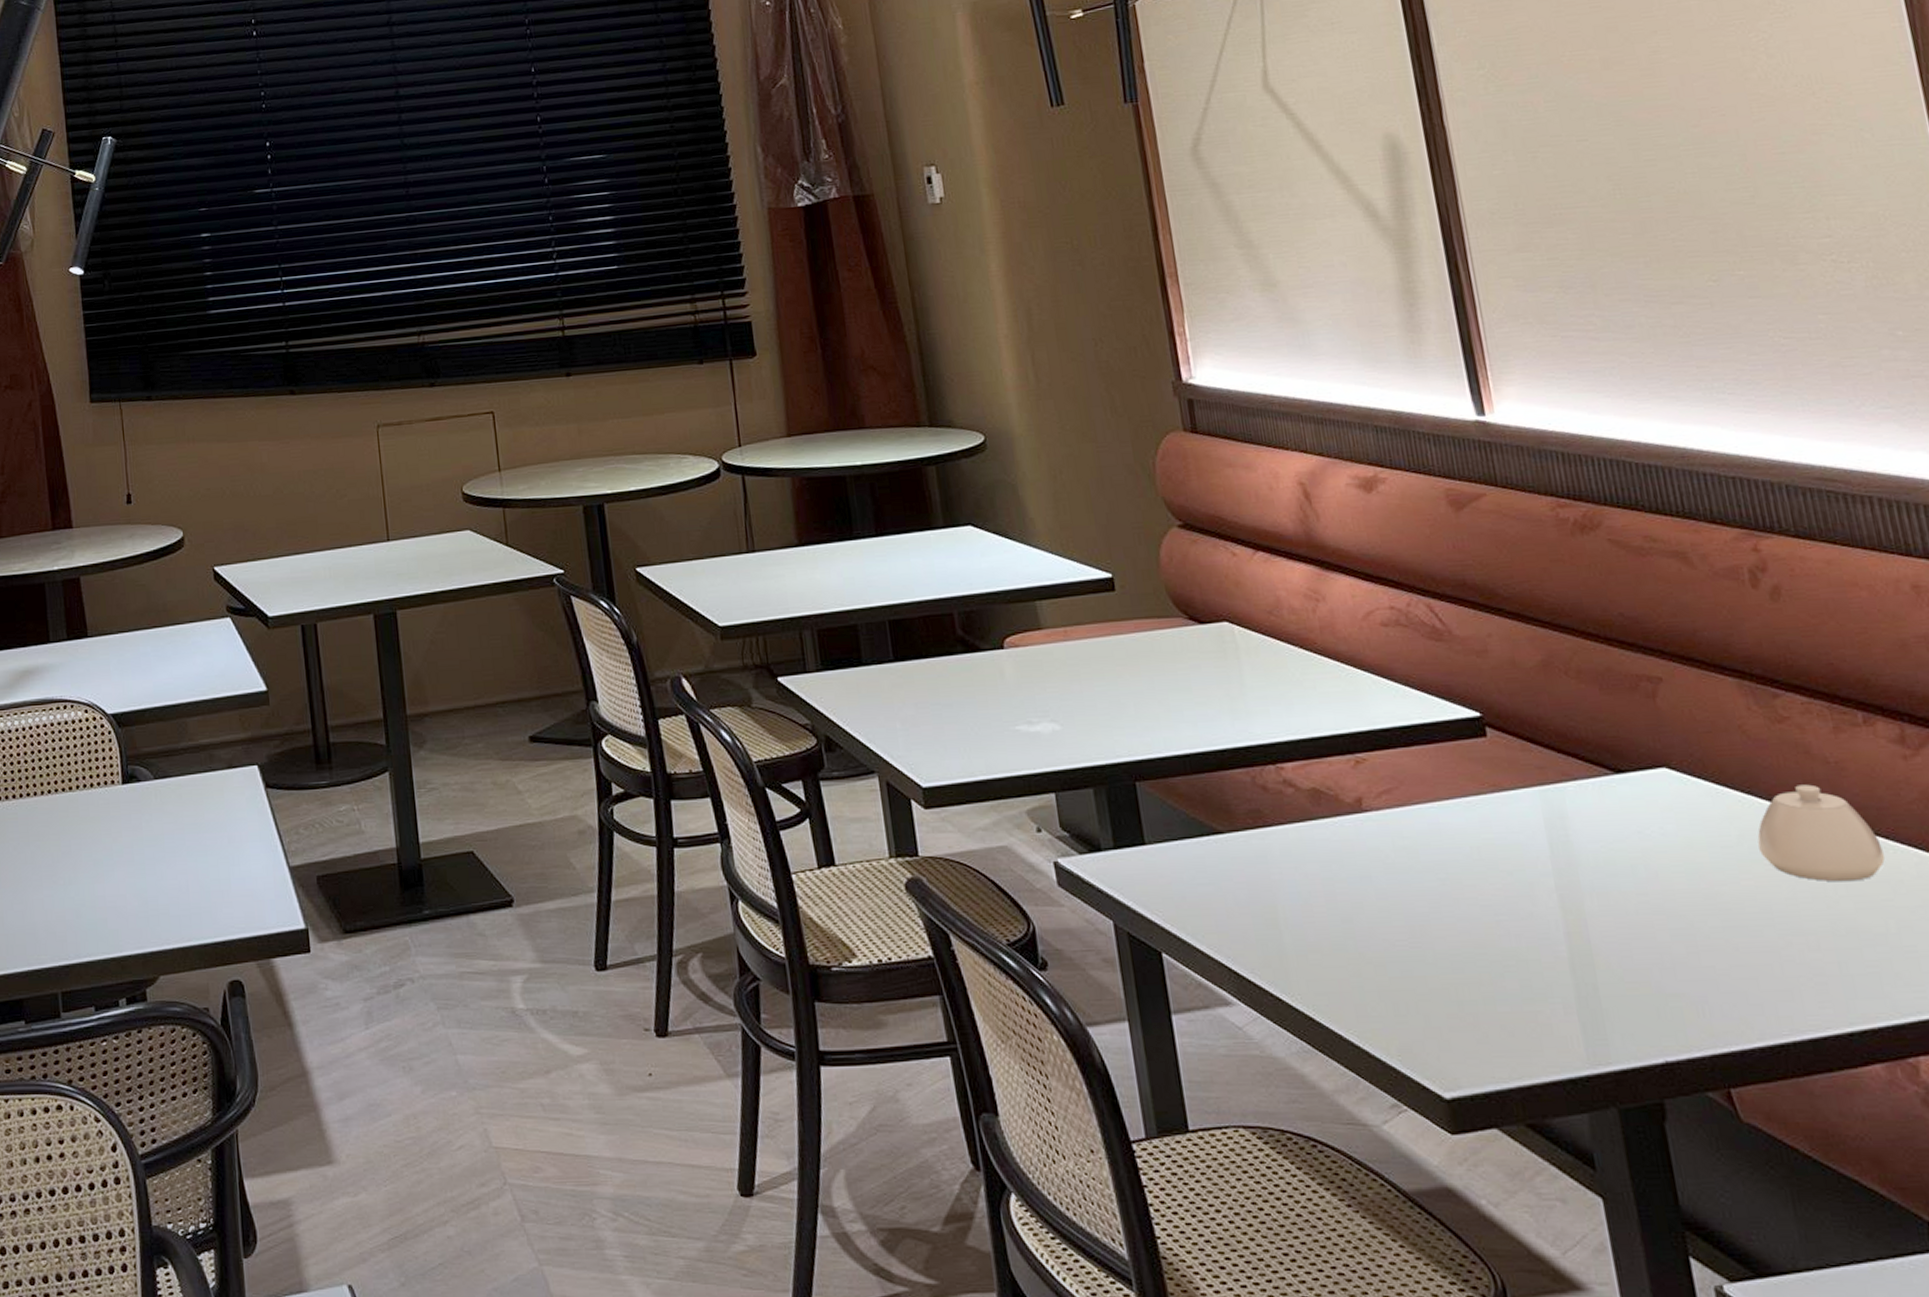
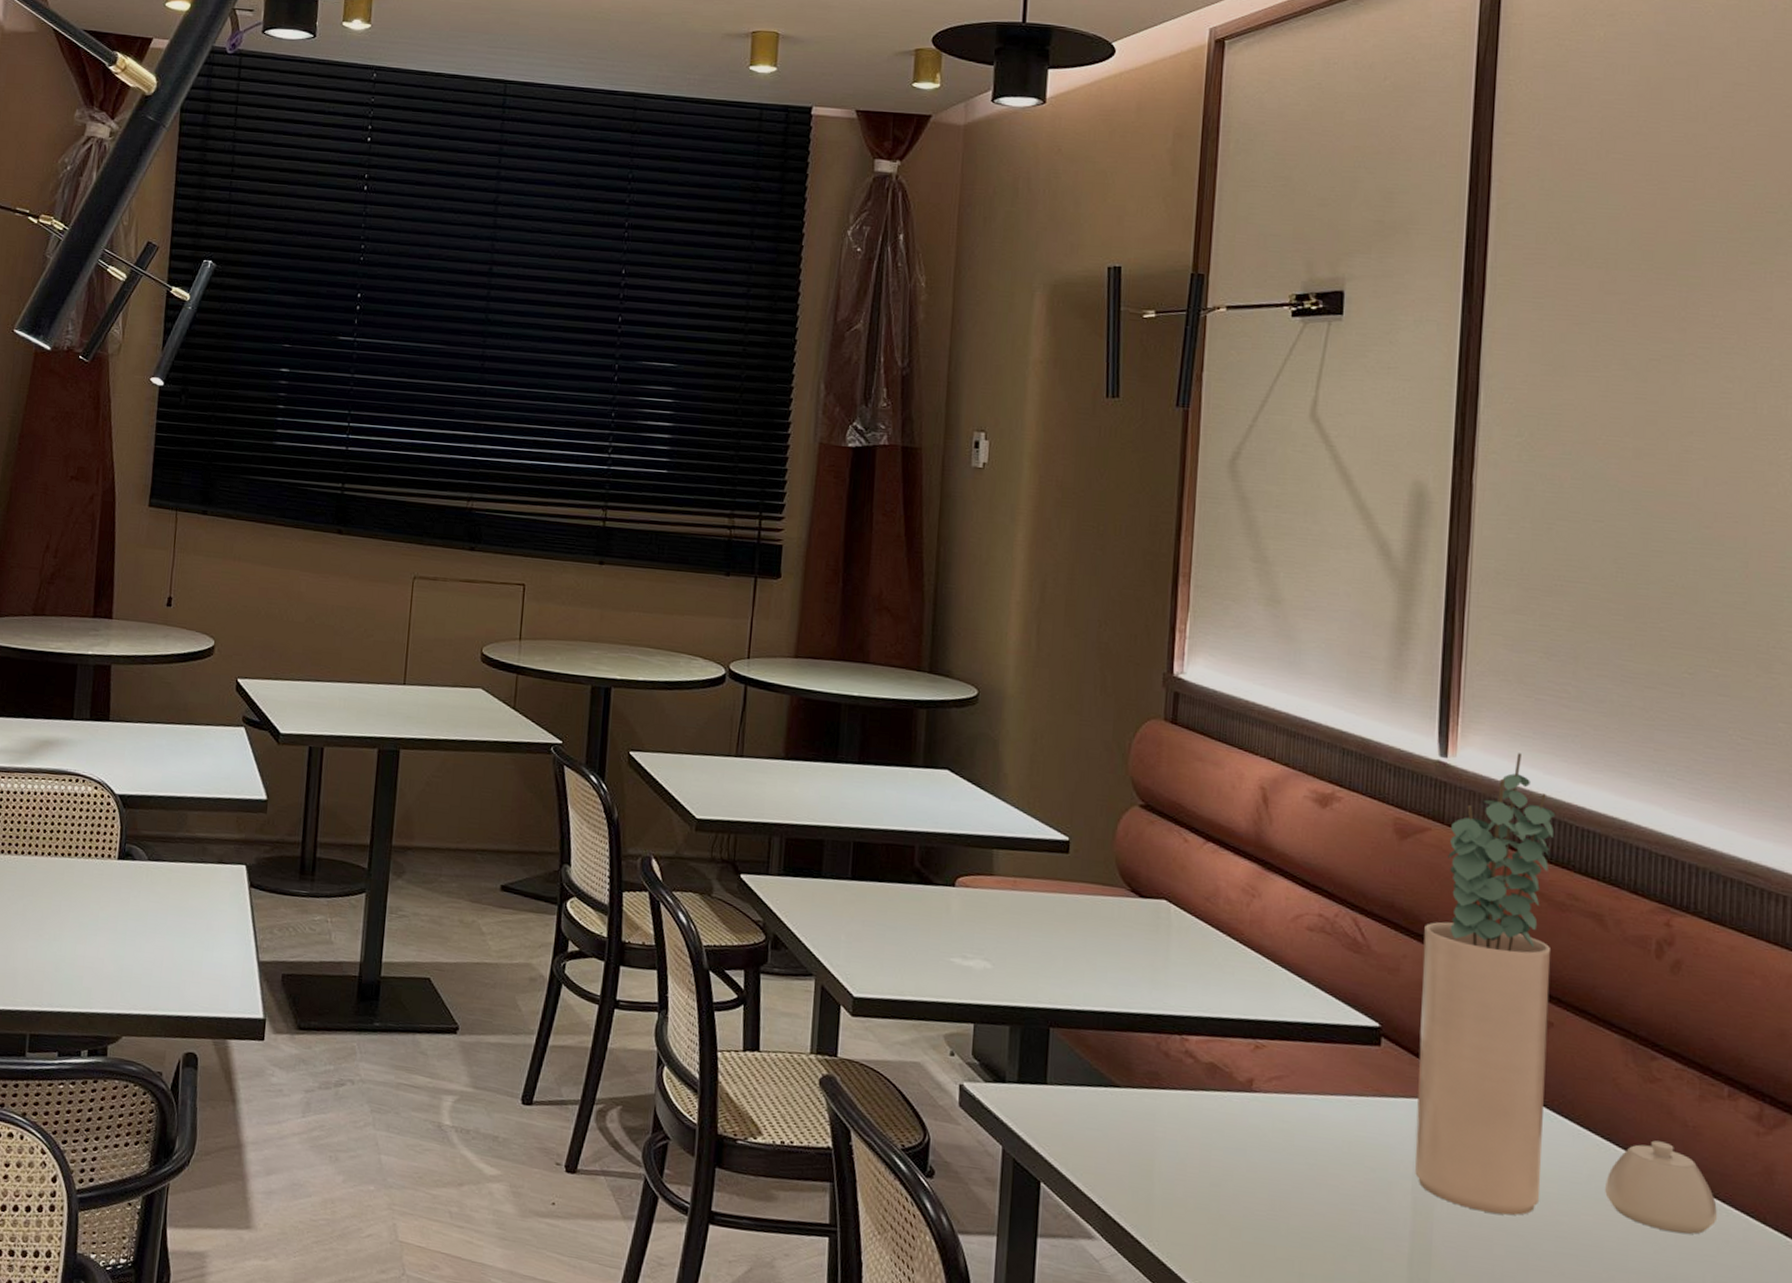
vase: none [1503,397,1694,897] -> present [1415,753,1556,1216]

